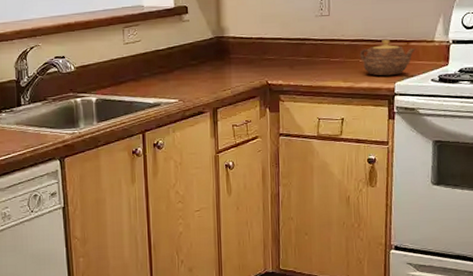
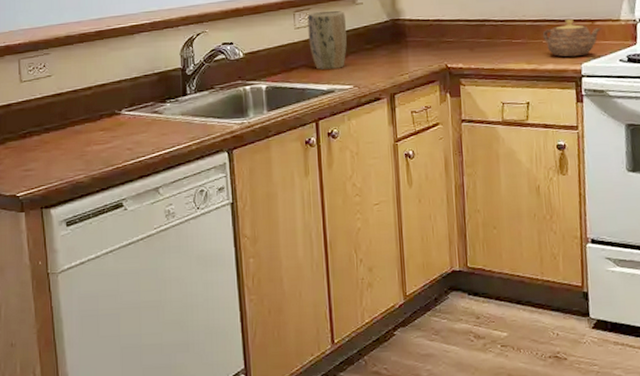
plant pot: none [136,26,174,85] -> present [307,10,348,71]

